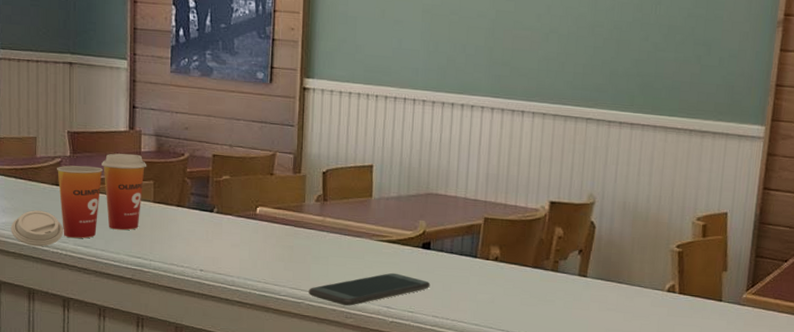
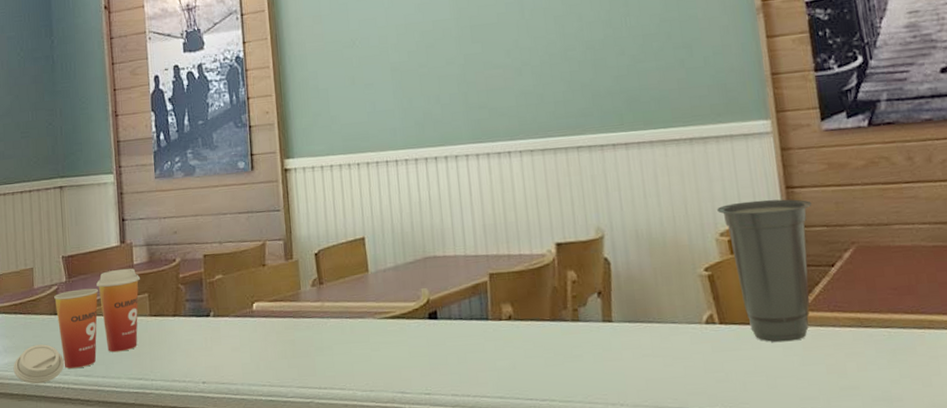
smartphone: present [308,272,431,306] -> none [315,351,444,398]
cup: none [699,194,782,318] -> present [717,199,812,343]

